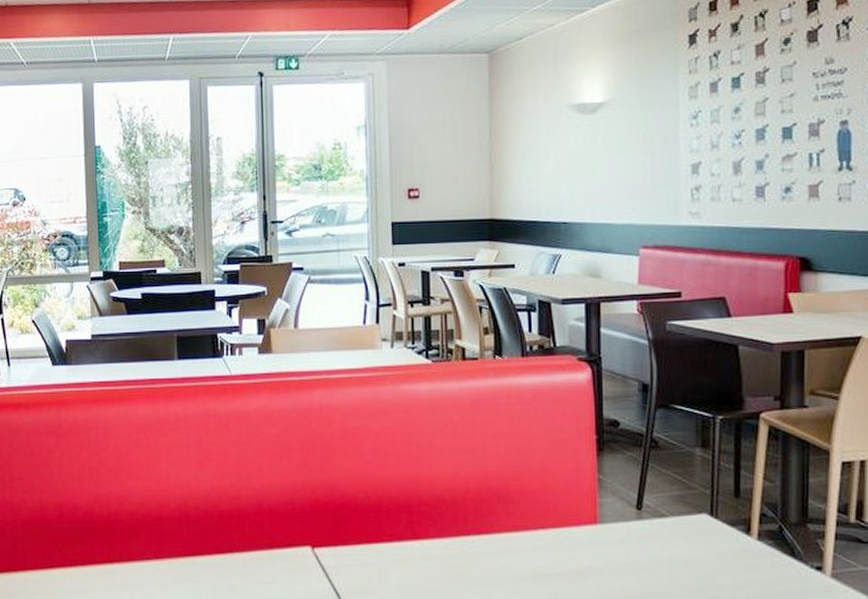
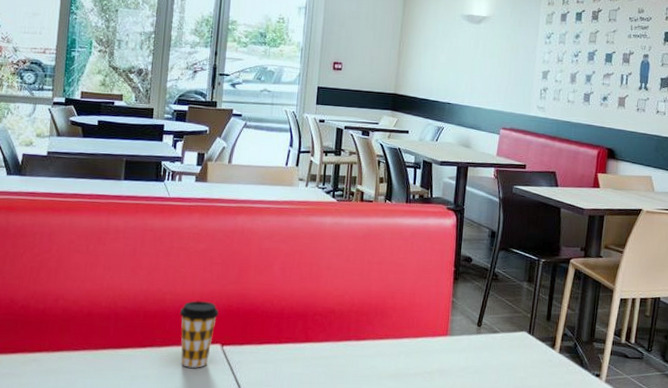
coffee cup: none [258,494,305,576] -> present [179,300,219,368]

